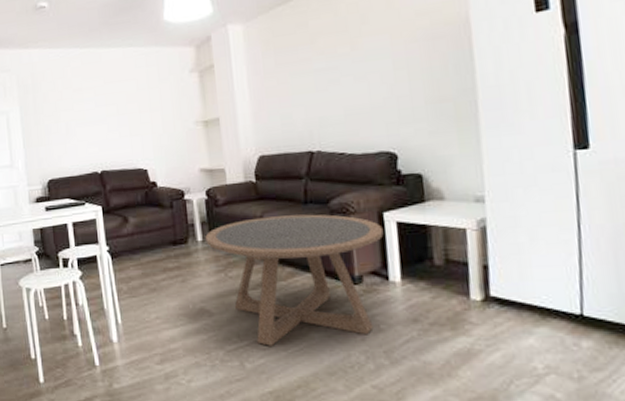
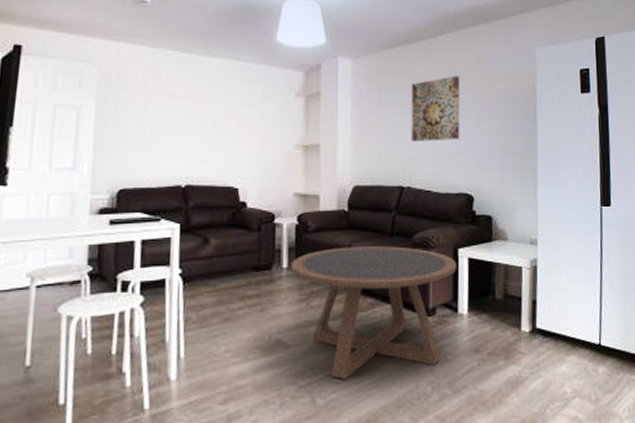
wall art: none [310,20,375,102] -> present [411,75,460,141]

